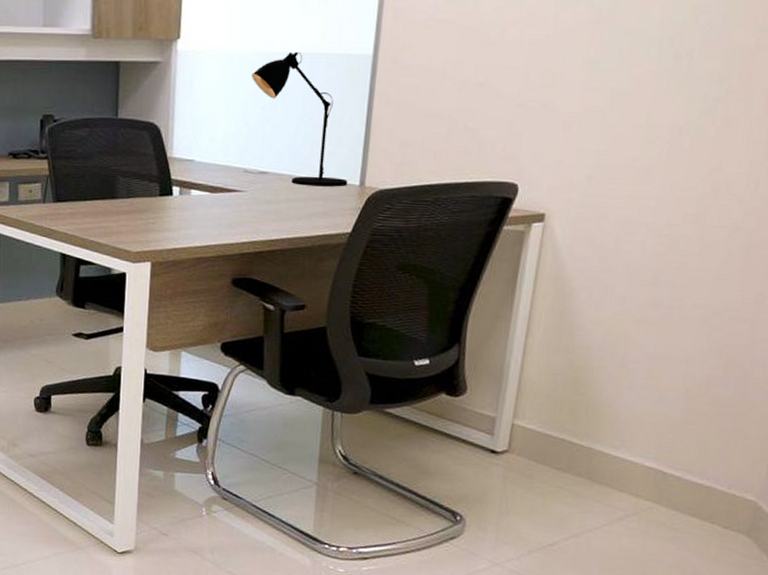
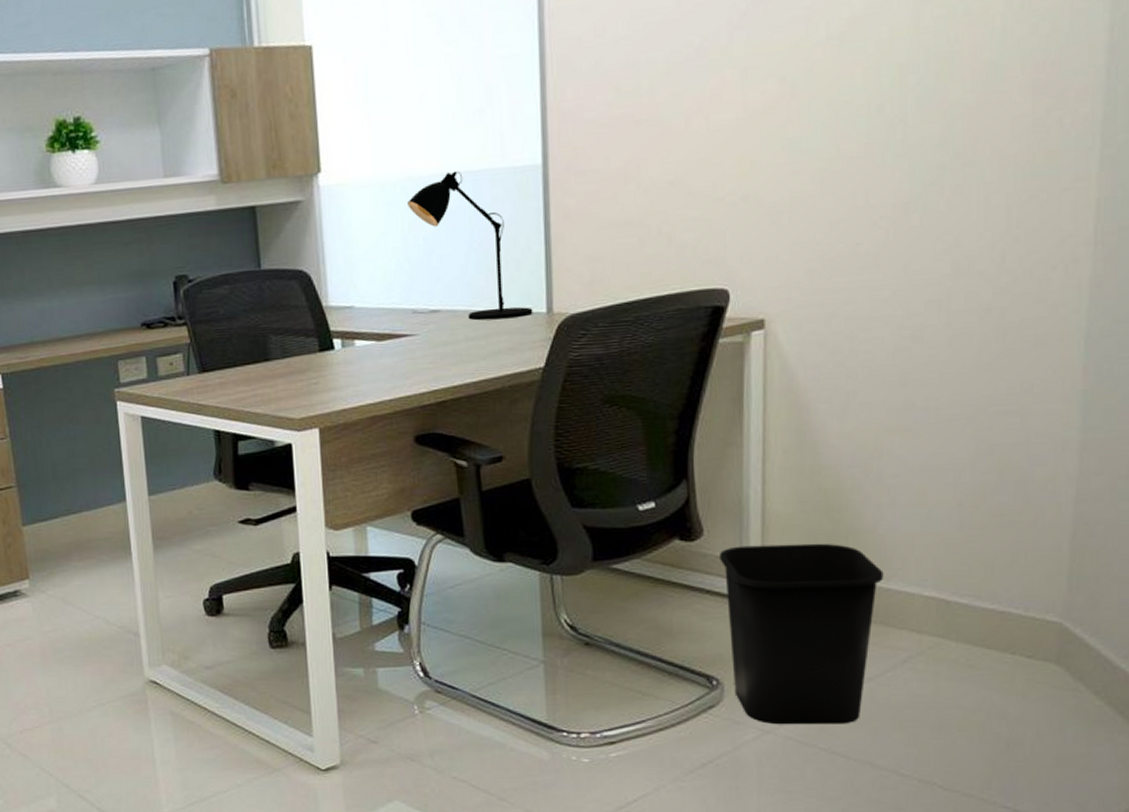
waste bin: none [474,405,614,565] -> present [720,543,884,725]

